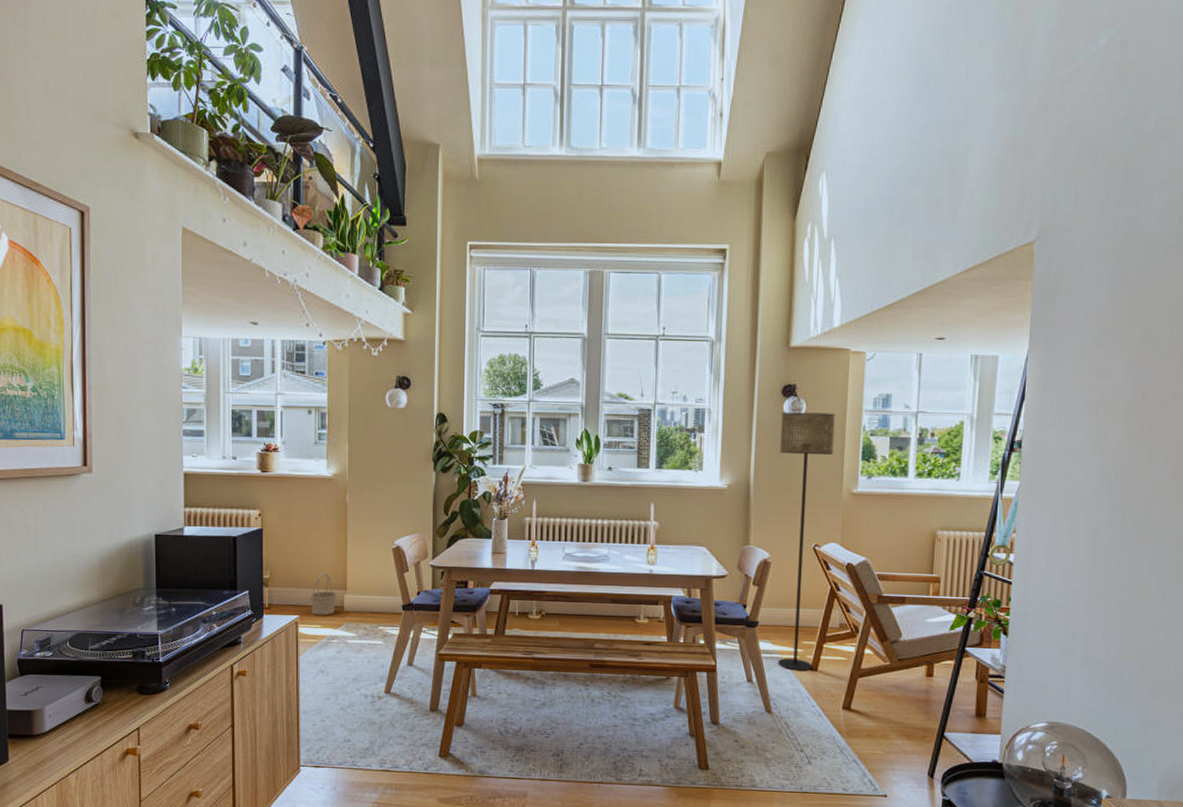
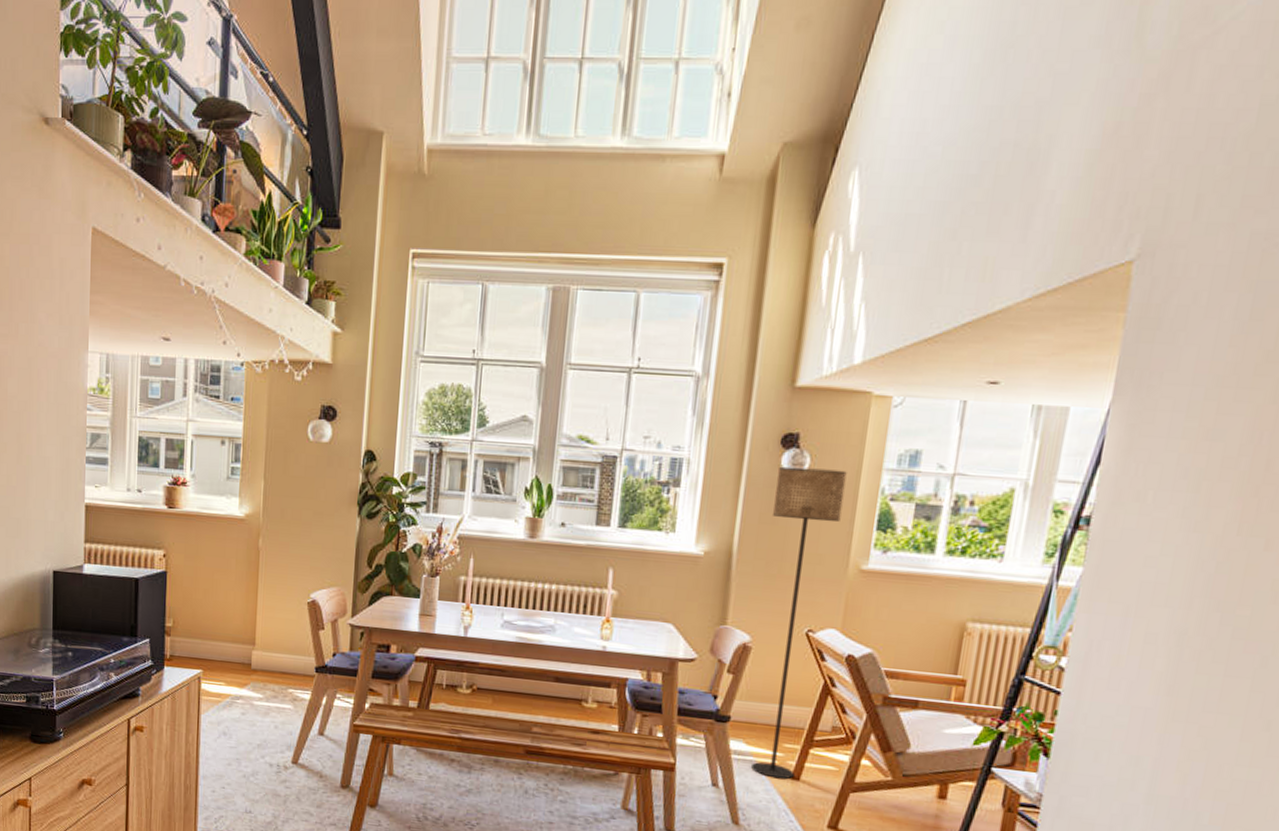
basket: present [310,573,337,615] -> none [215,624,244,672]

